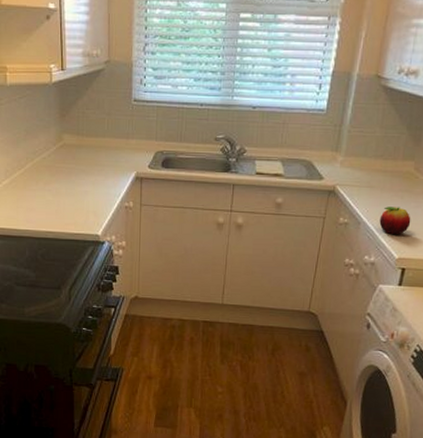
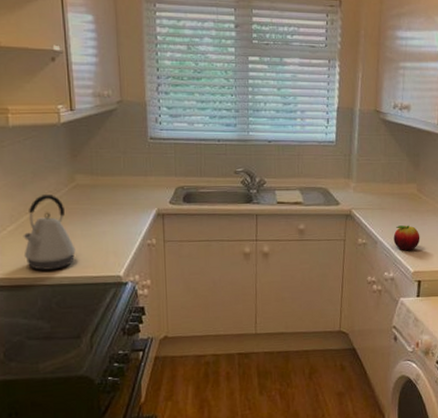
kettle: none [15,152,60,224] -> present [23,195,76,270]

